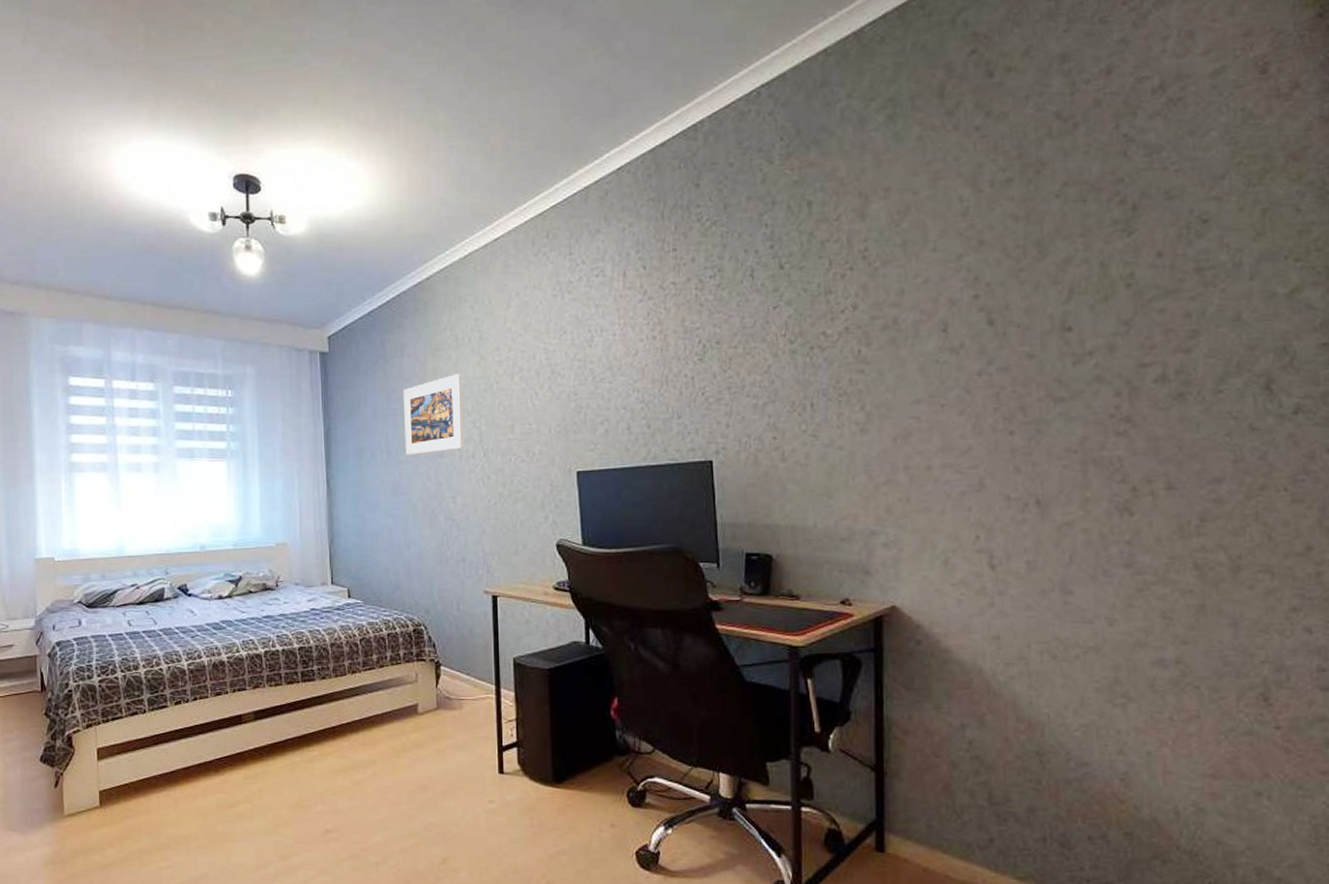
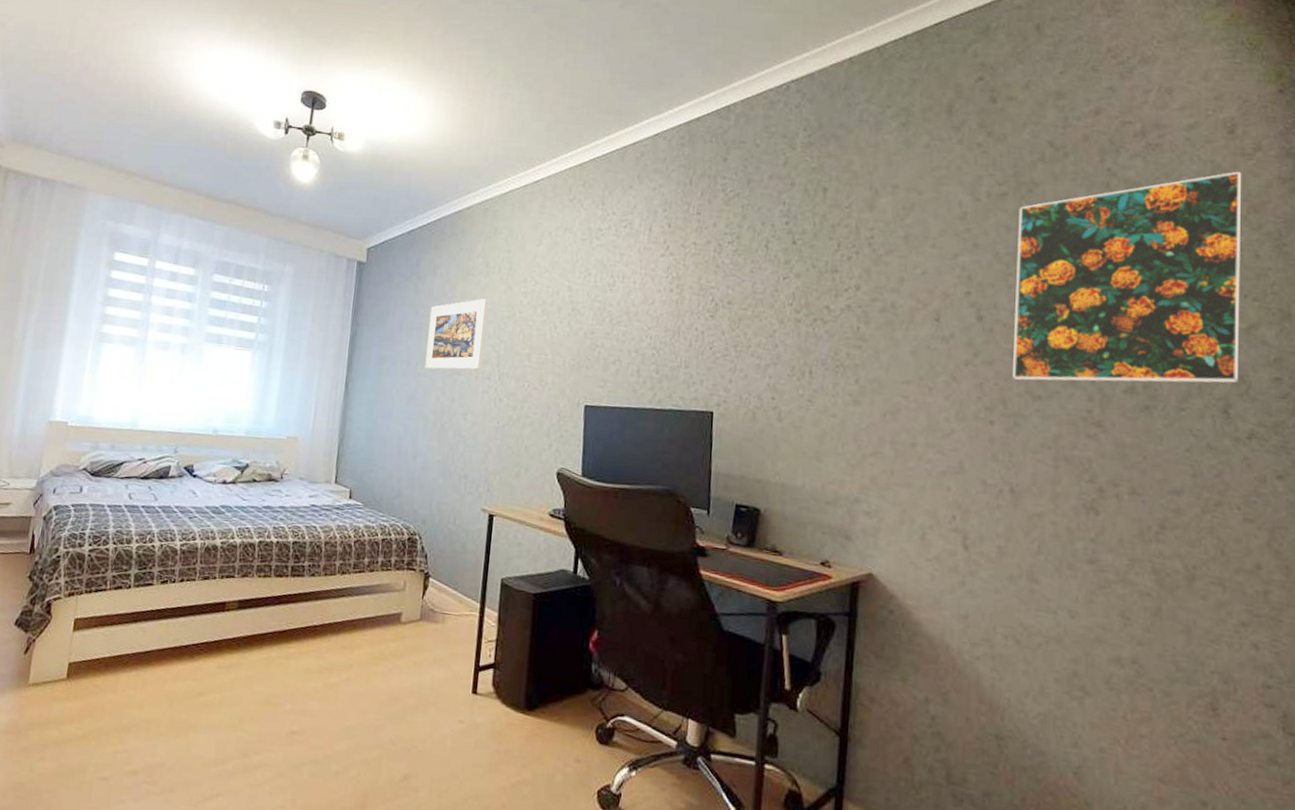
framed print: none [1026,116,1281,384] -> present [1013,171,1242,383]

